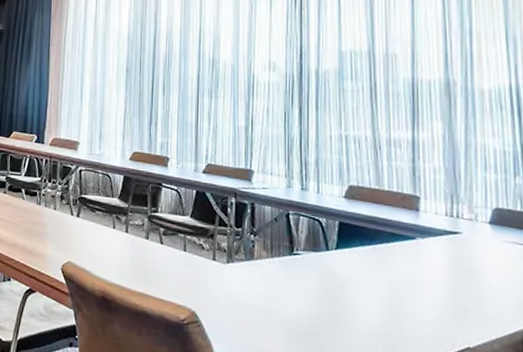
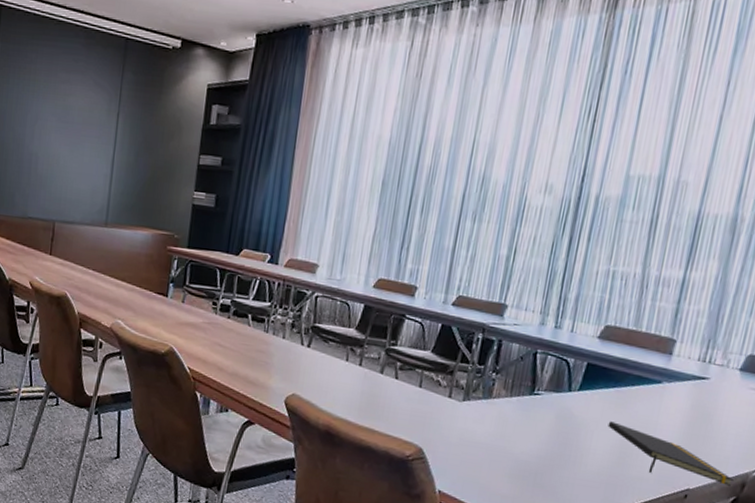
notepad: none [372,279,513,343] -> present [608,421,734,486]

